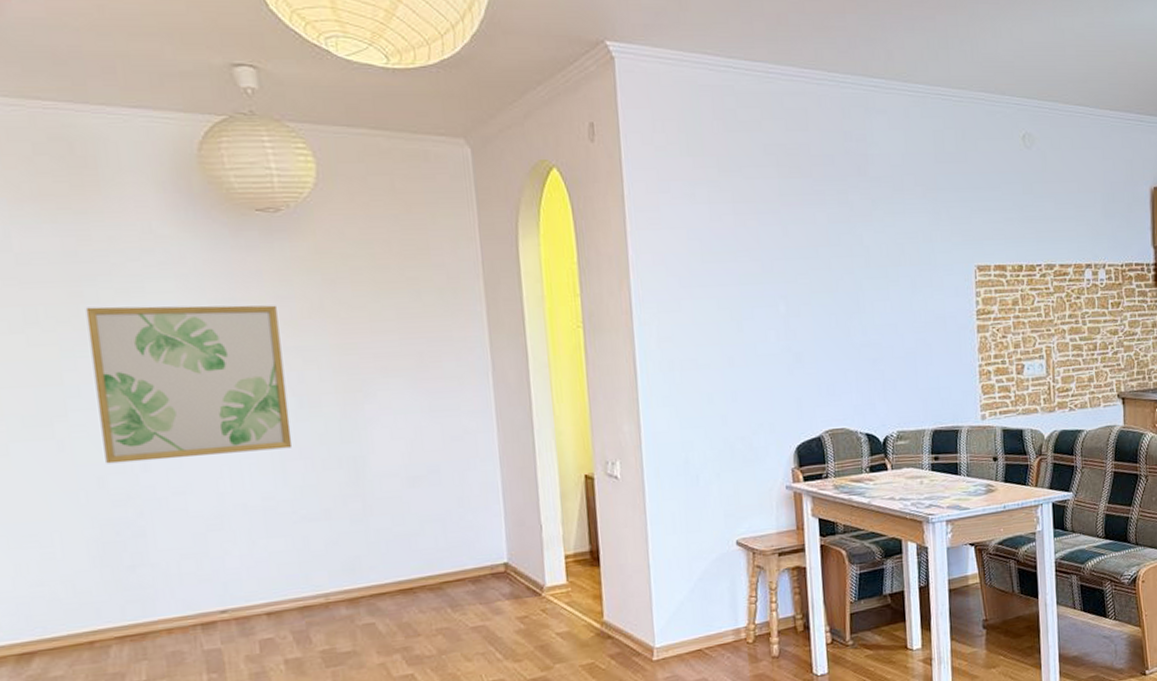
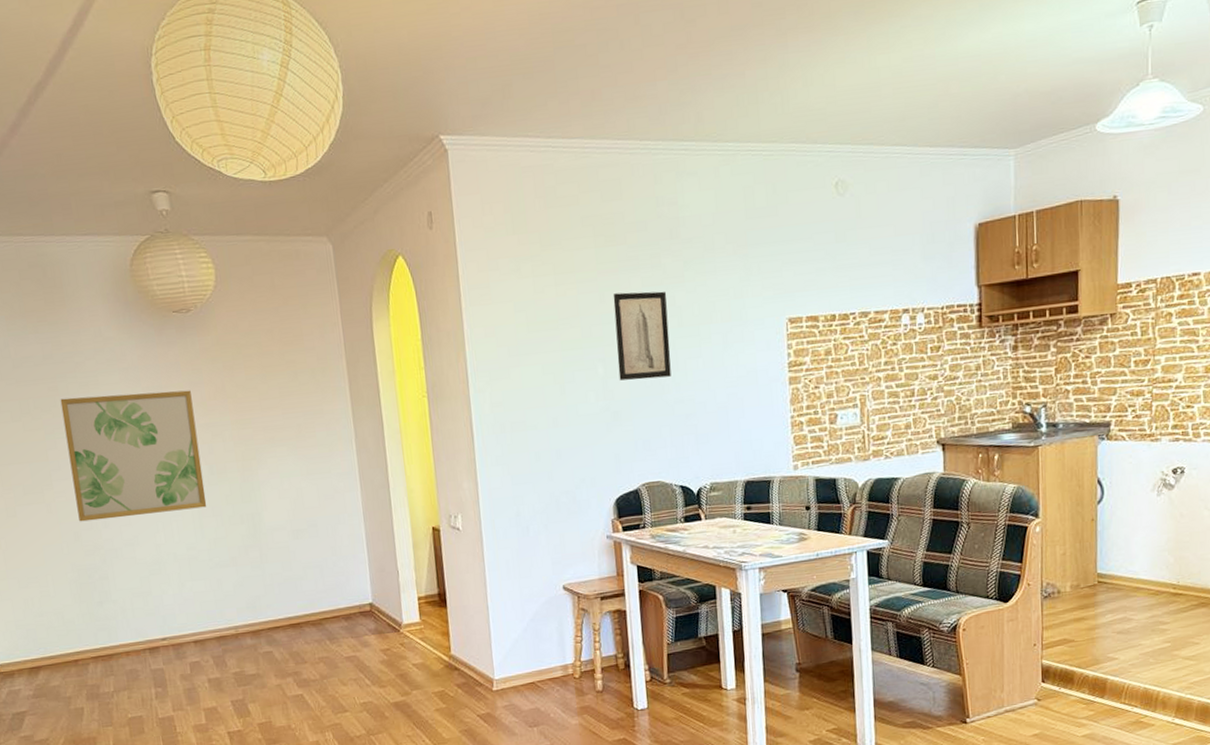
wall art: none [796,227,858,320] -> present [613,291,671,381]

